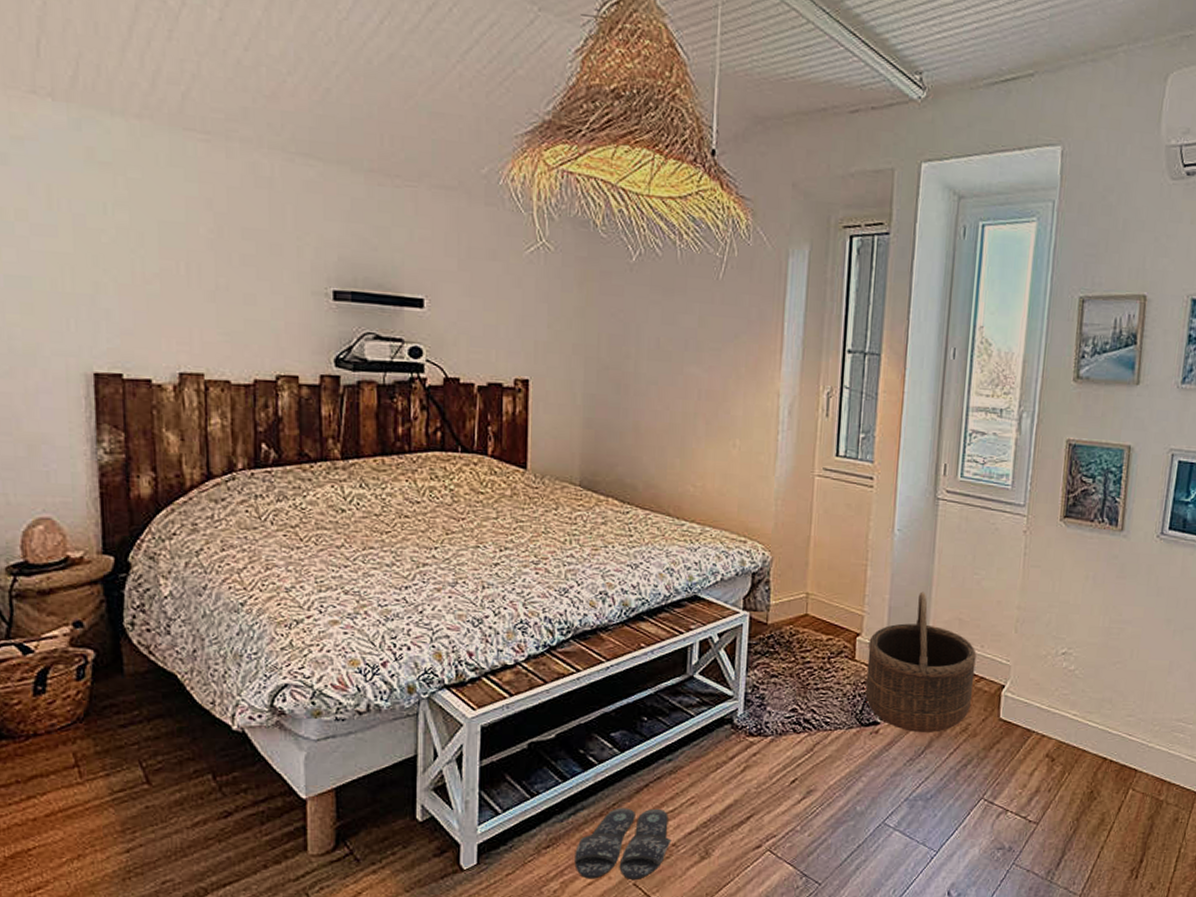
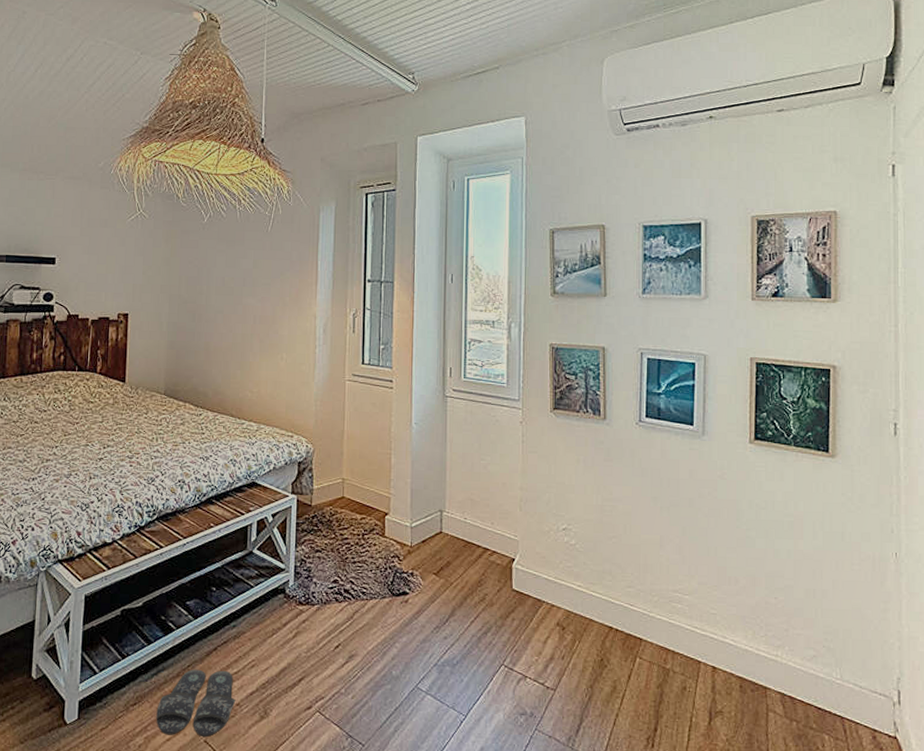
basket: present [865,591,976,733] -> none [395,475,488,602]

